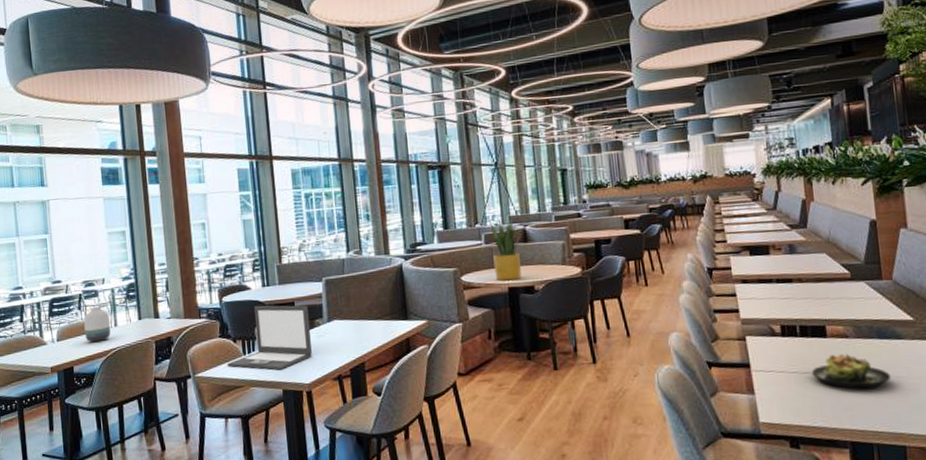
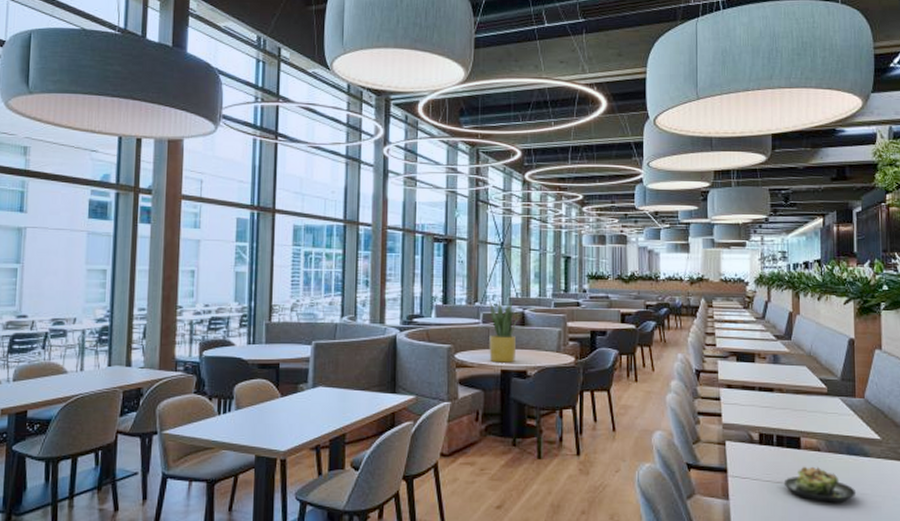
vase: present [84,307,111,343] -> none [45,348,77,386]
laptop: present [227,305,312,370] -> none [199,363,293,434]

